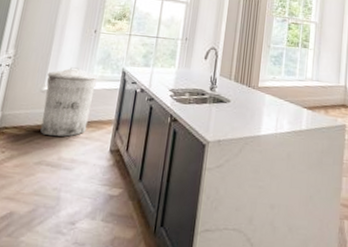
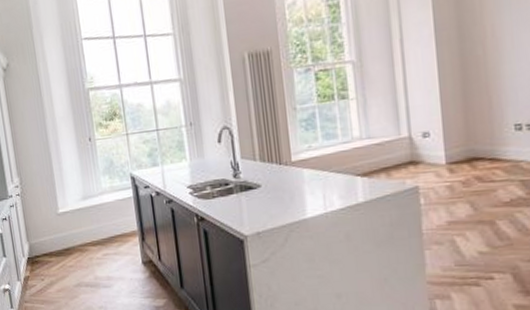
trash can: present [40,67,98,137] -> none [57,183,113,258]

